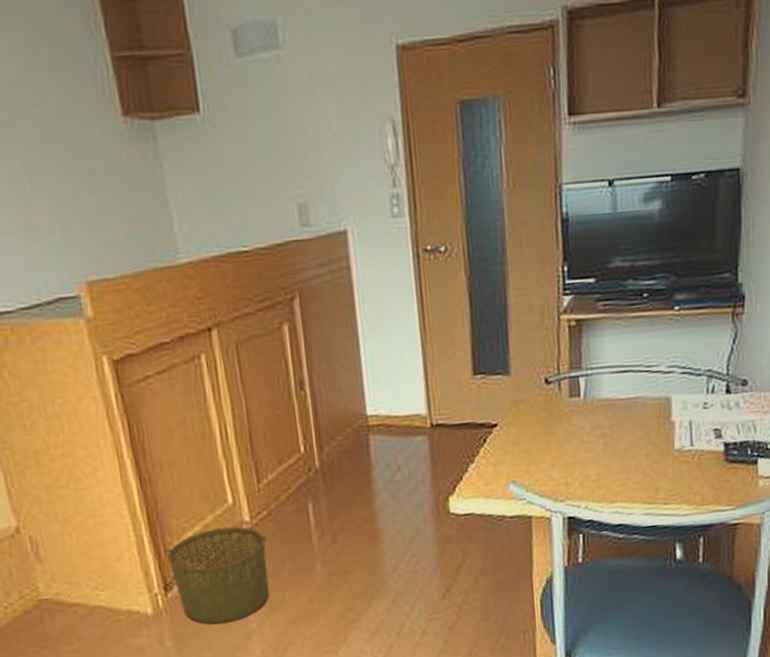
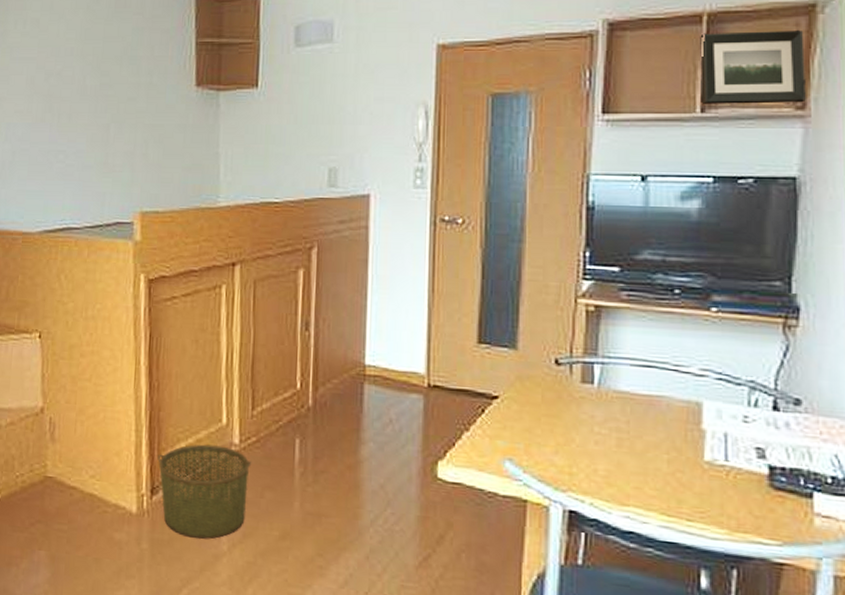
picture frame: none [653,11,746,98] -> present [700,30,806,104]

